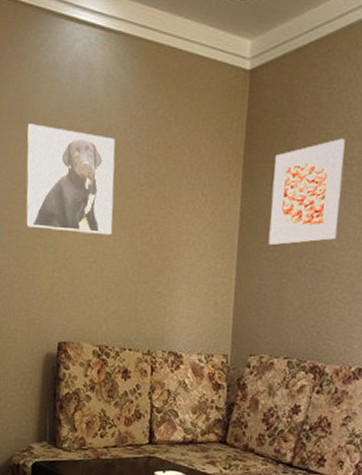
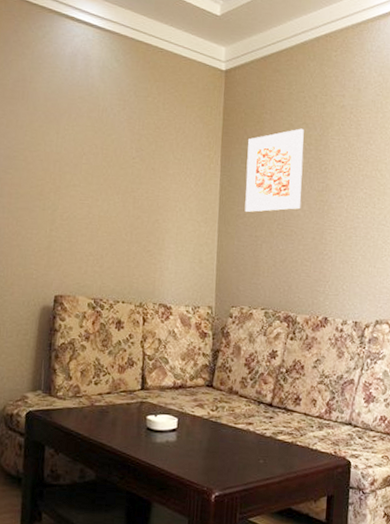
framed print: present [25,123,115,236] -> none [25,101,110,200]

